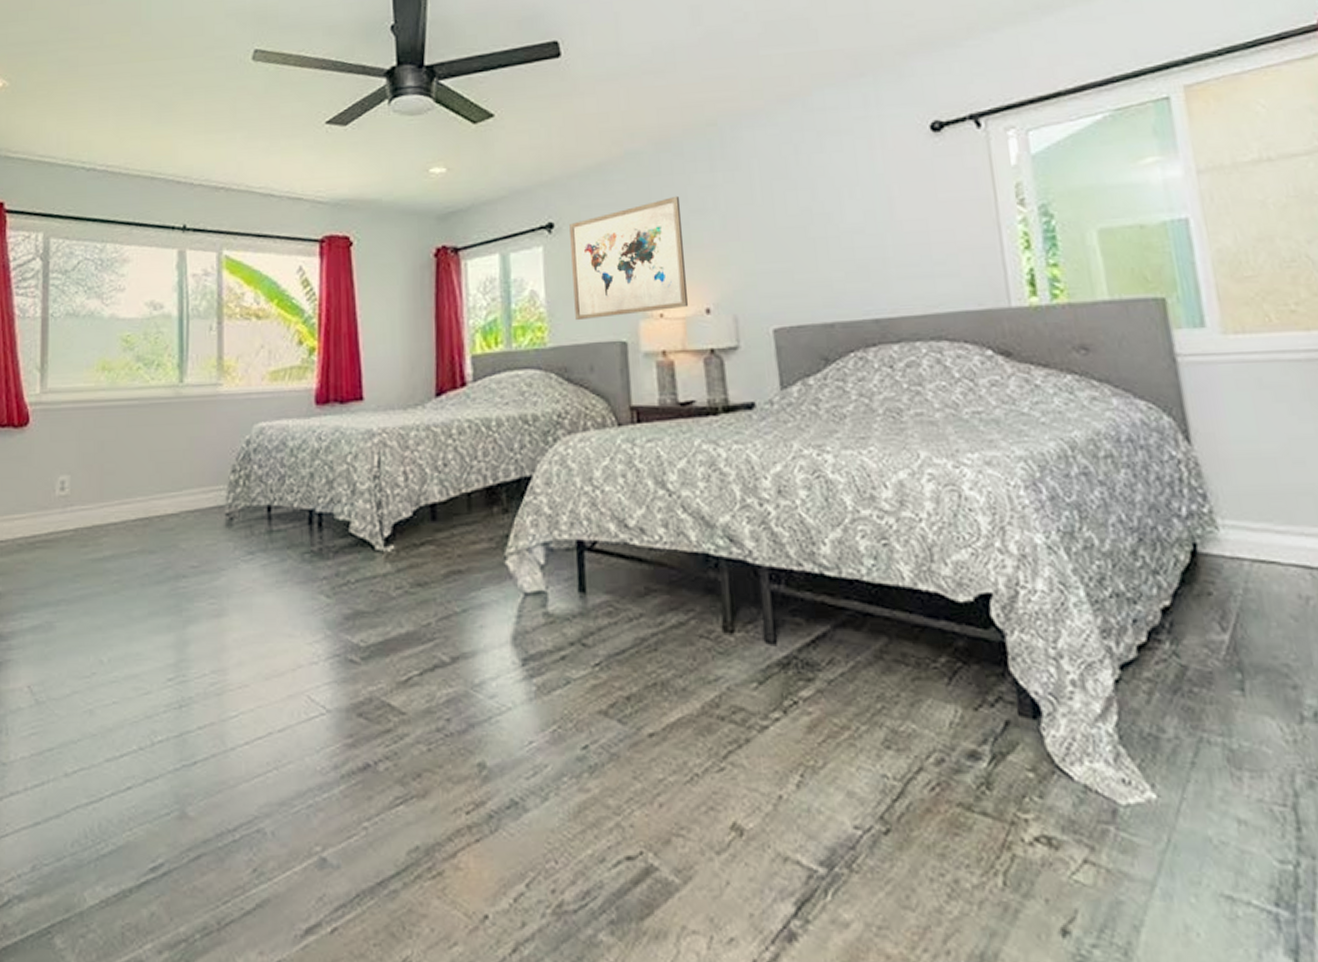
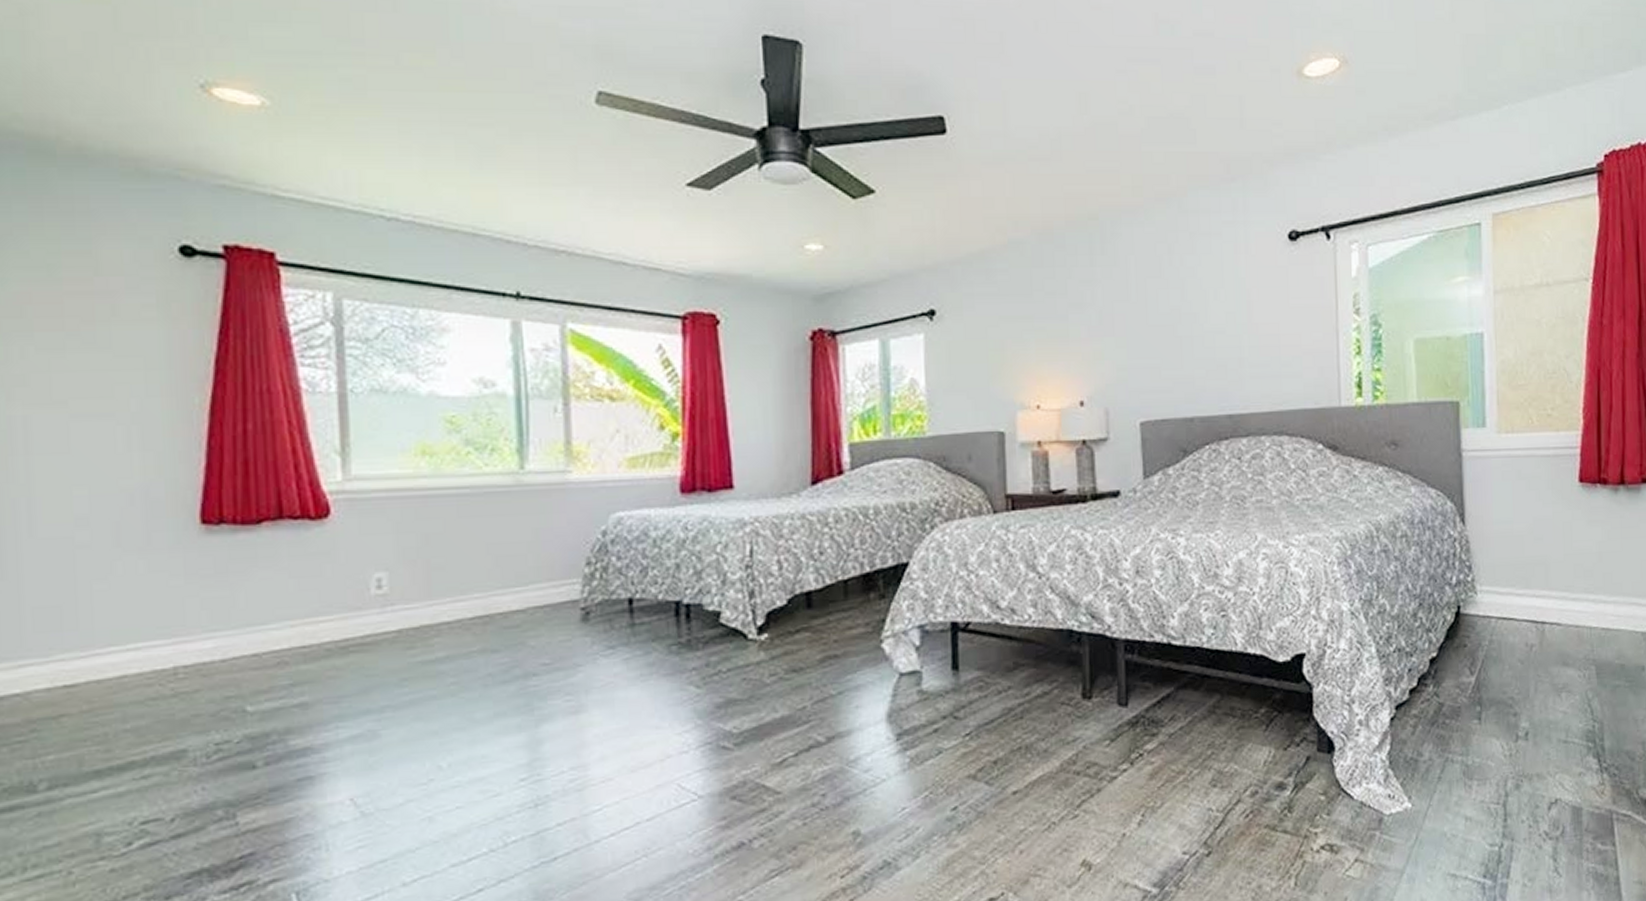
wall art: present [569,195,689,321] -> none [951,288,1065,410]

